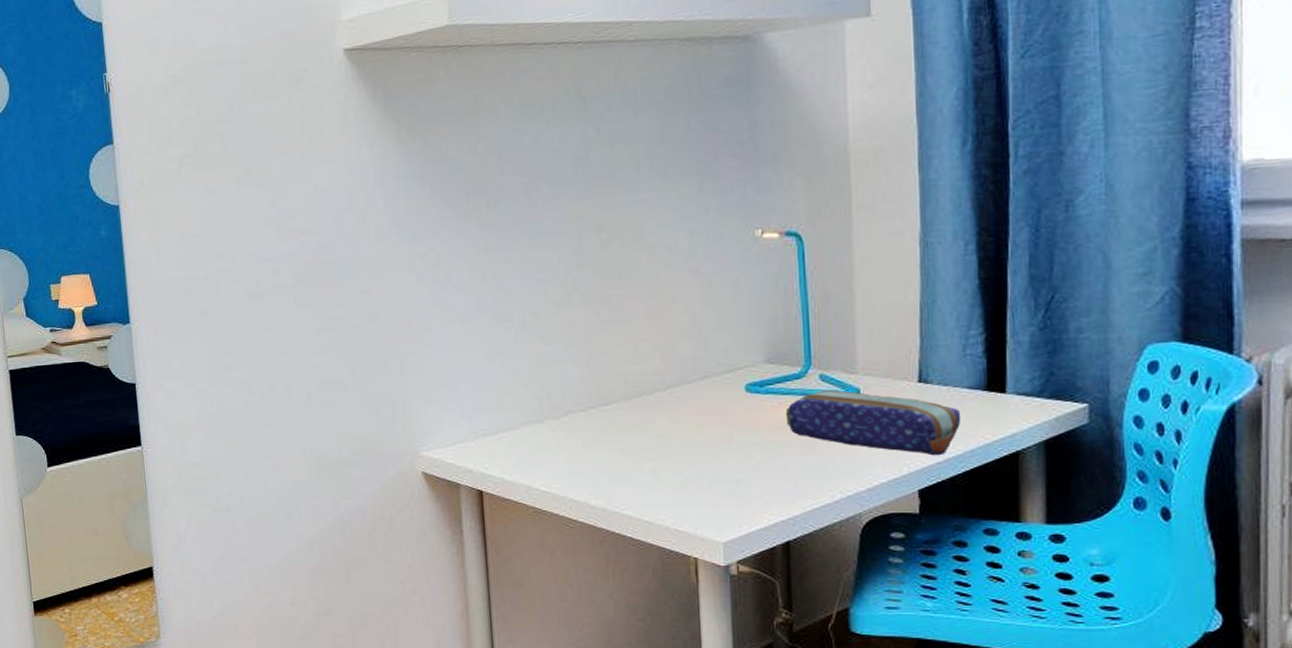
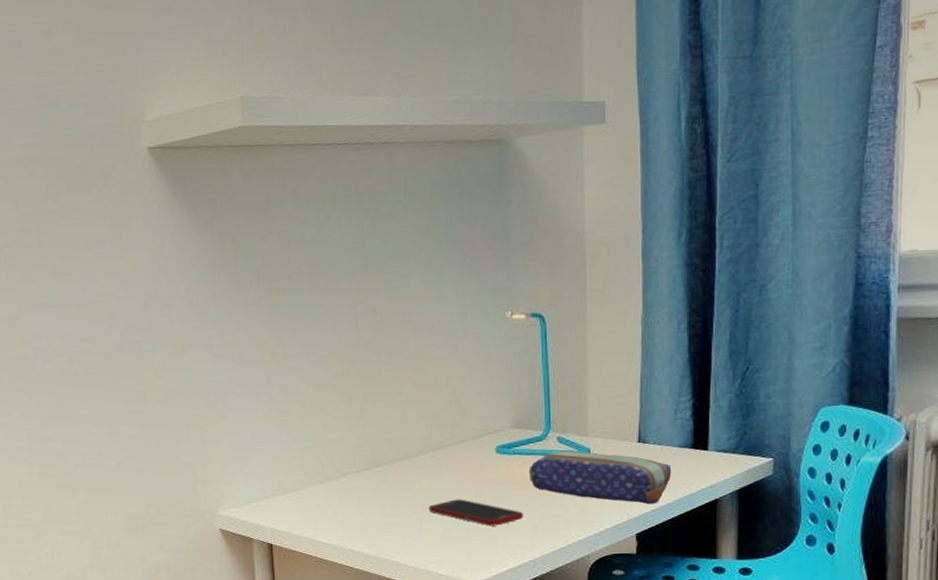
cell phone: none [665,444,779,477] -> present [428,499,523,526]

